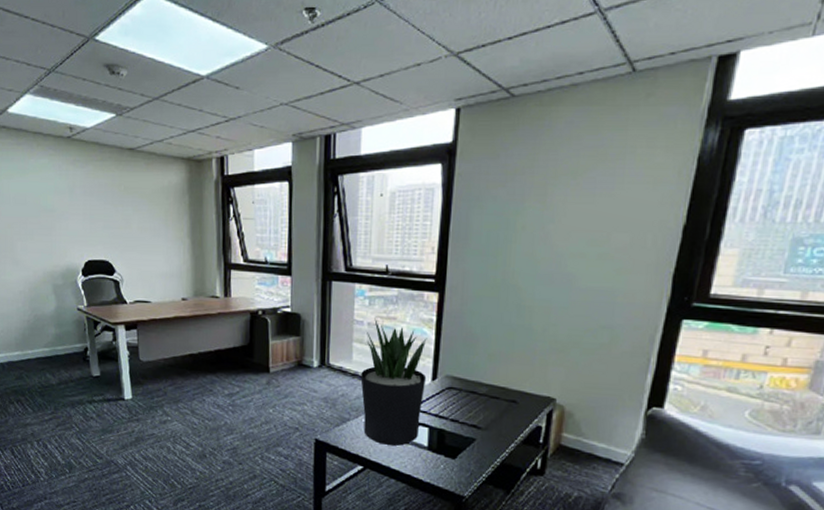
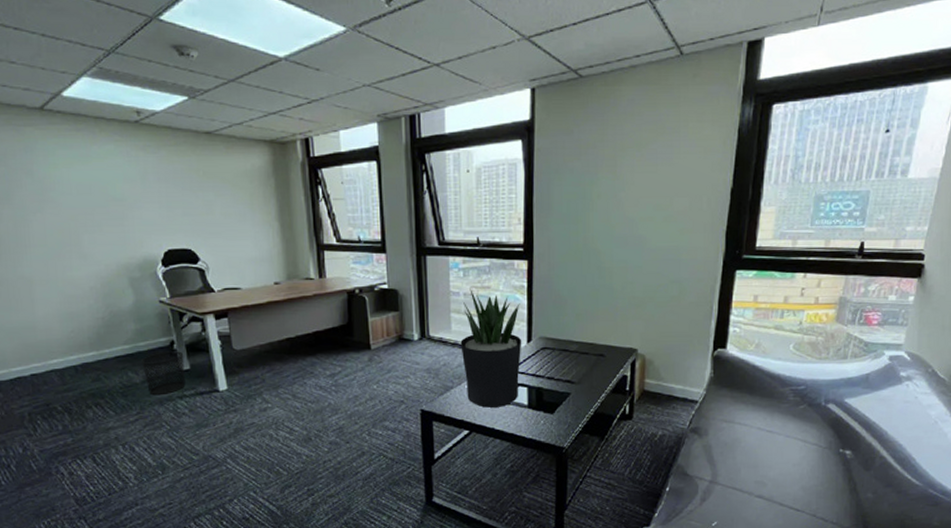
waste bin: none [58,357,96,398] -> present [141,351,186,396]

